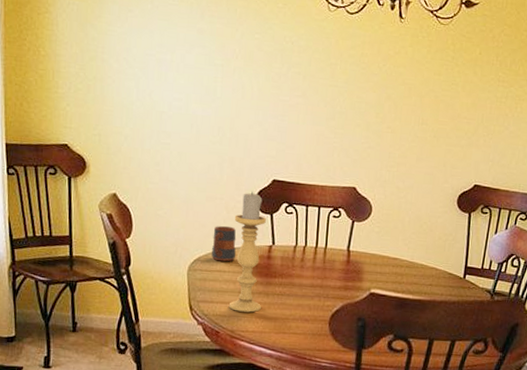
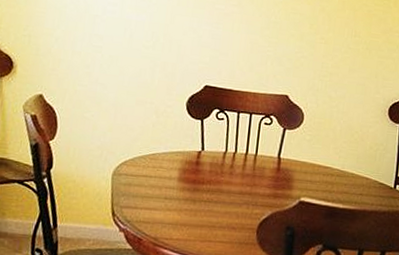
mug: present [212,225,237,262] -> none [138,130,165,167]
candle holder: present [228,191,266,313] -> none [153,96,197,220]

